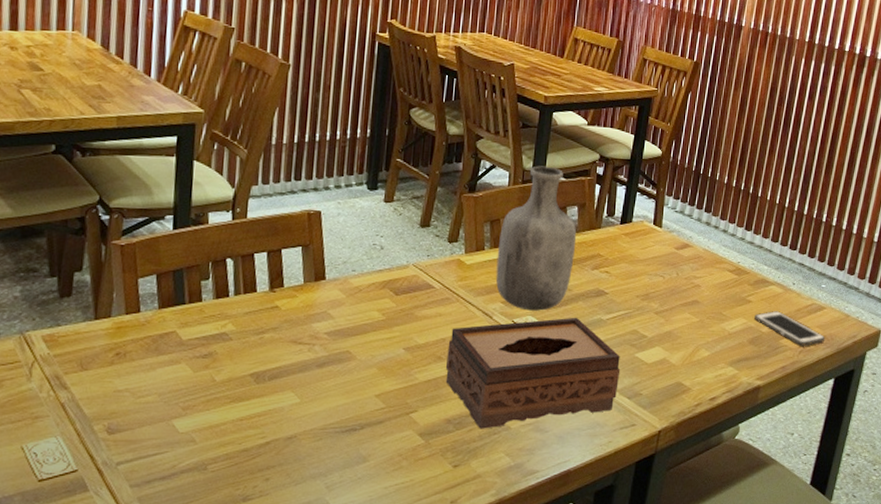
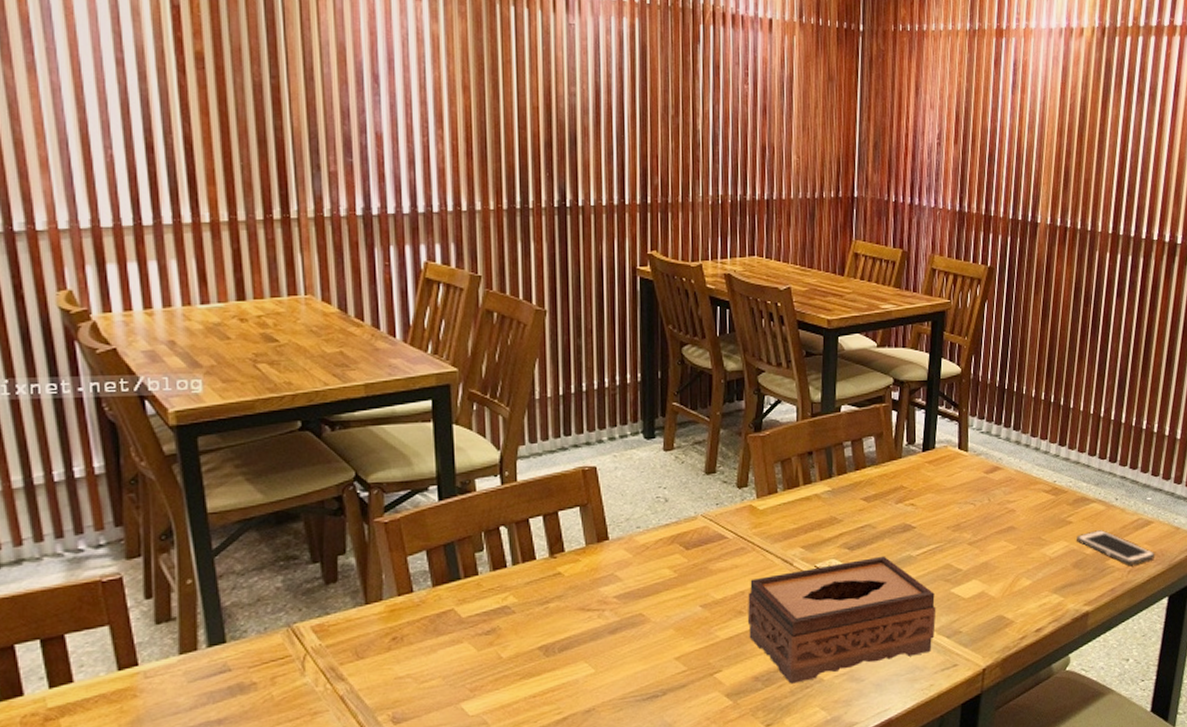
vase: present [495,166,577,311] -> none [791,396,876,554]

